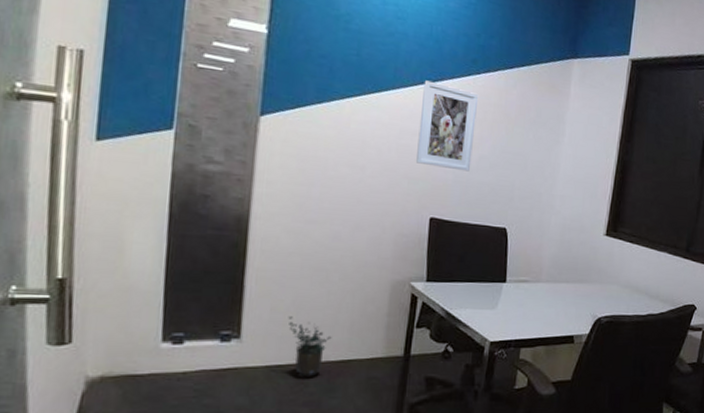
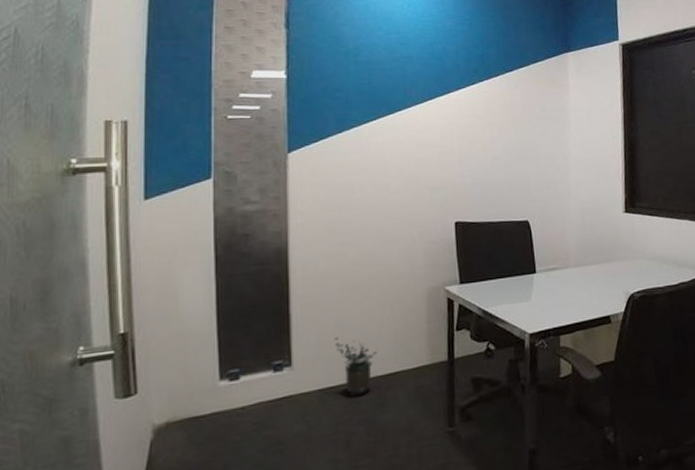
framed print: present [416,80,479,172] -> none [432,95,487,174]

